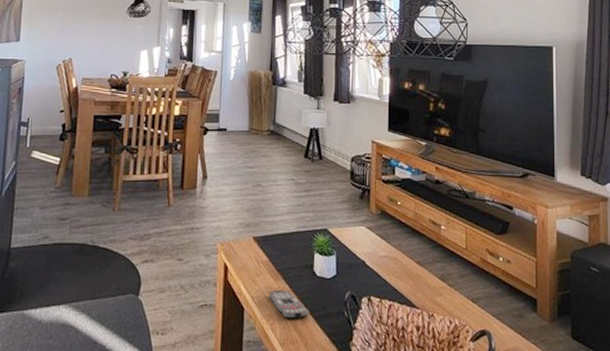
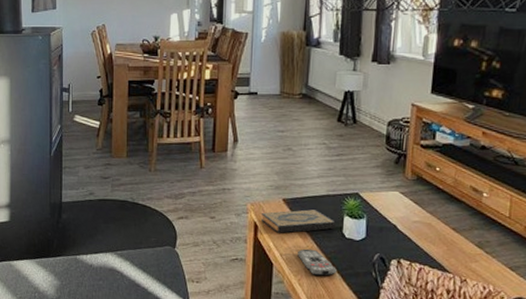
hardback book: none [232,247,306,274] -> present [261,209,336,233]

